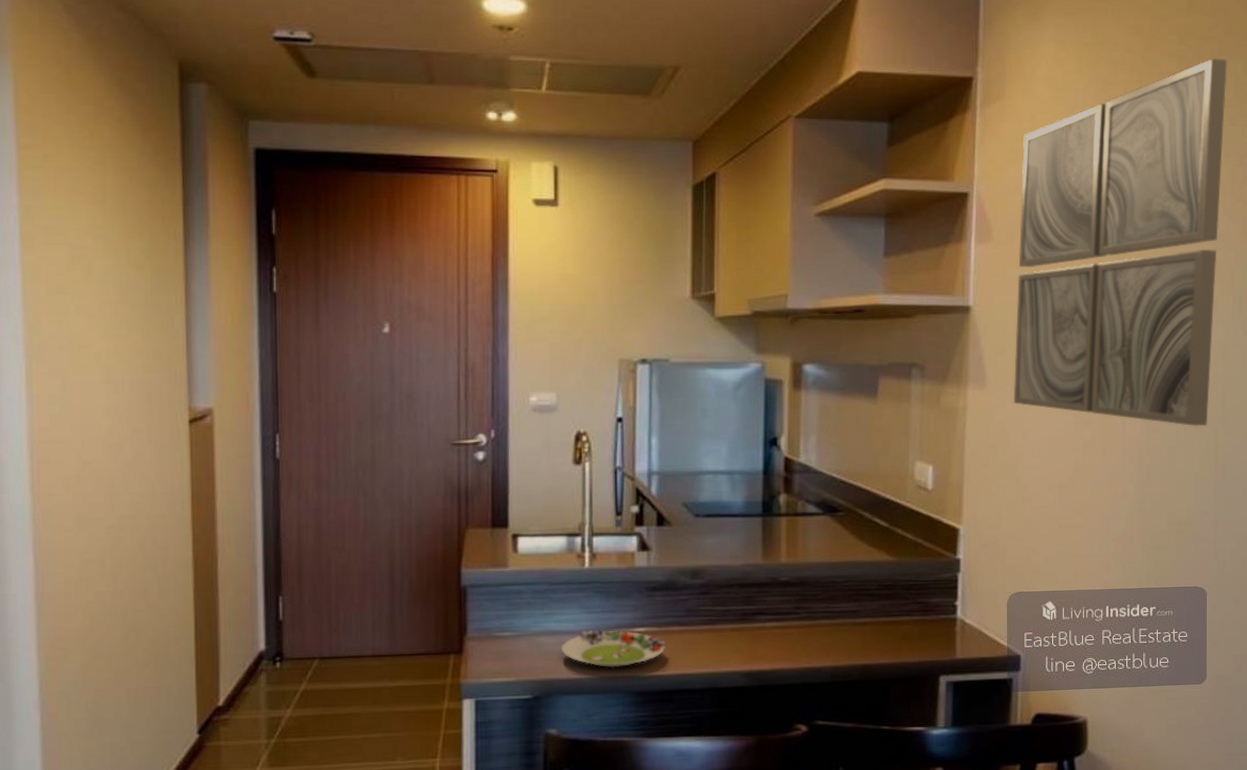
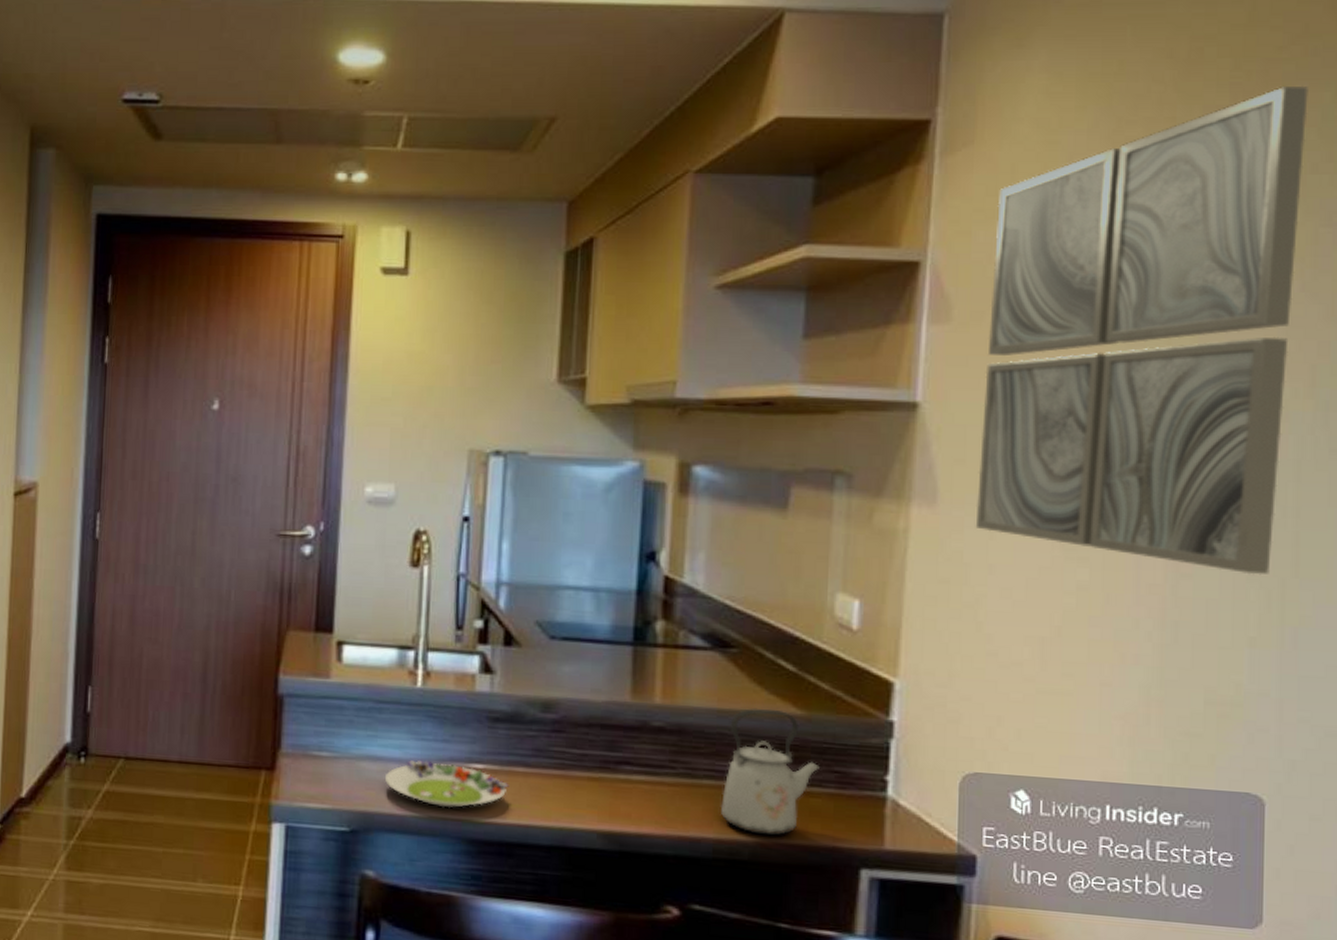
kettle: none [836,558,909,659] -> present [721,708,821,836]

